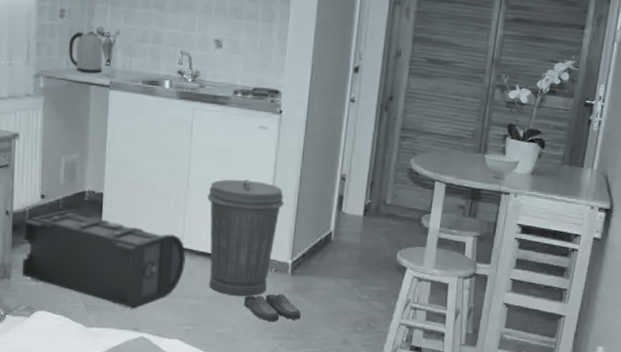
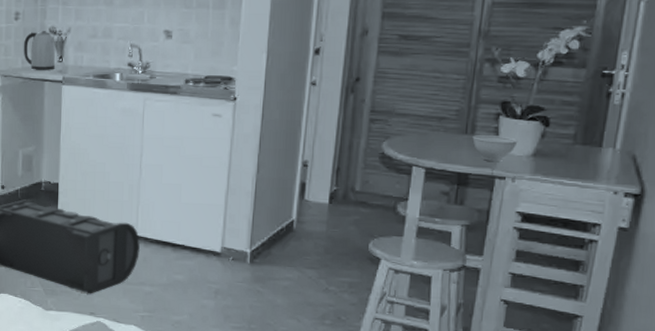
trash can: present [207,179,284,297] -> none [160,167,241,285]
slippers: present [244,294,301,322] -> none [201,283,262,312]

